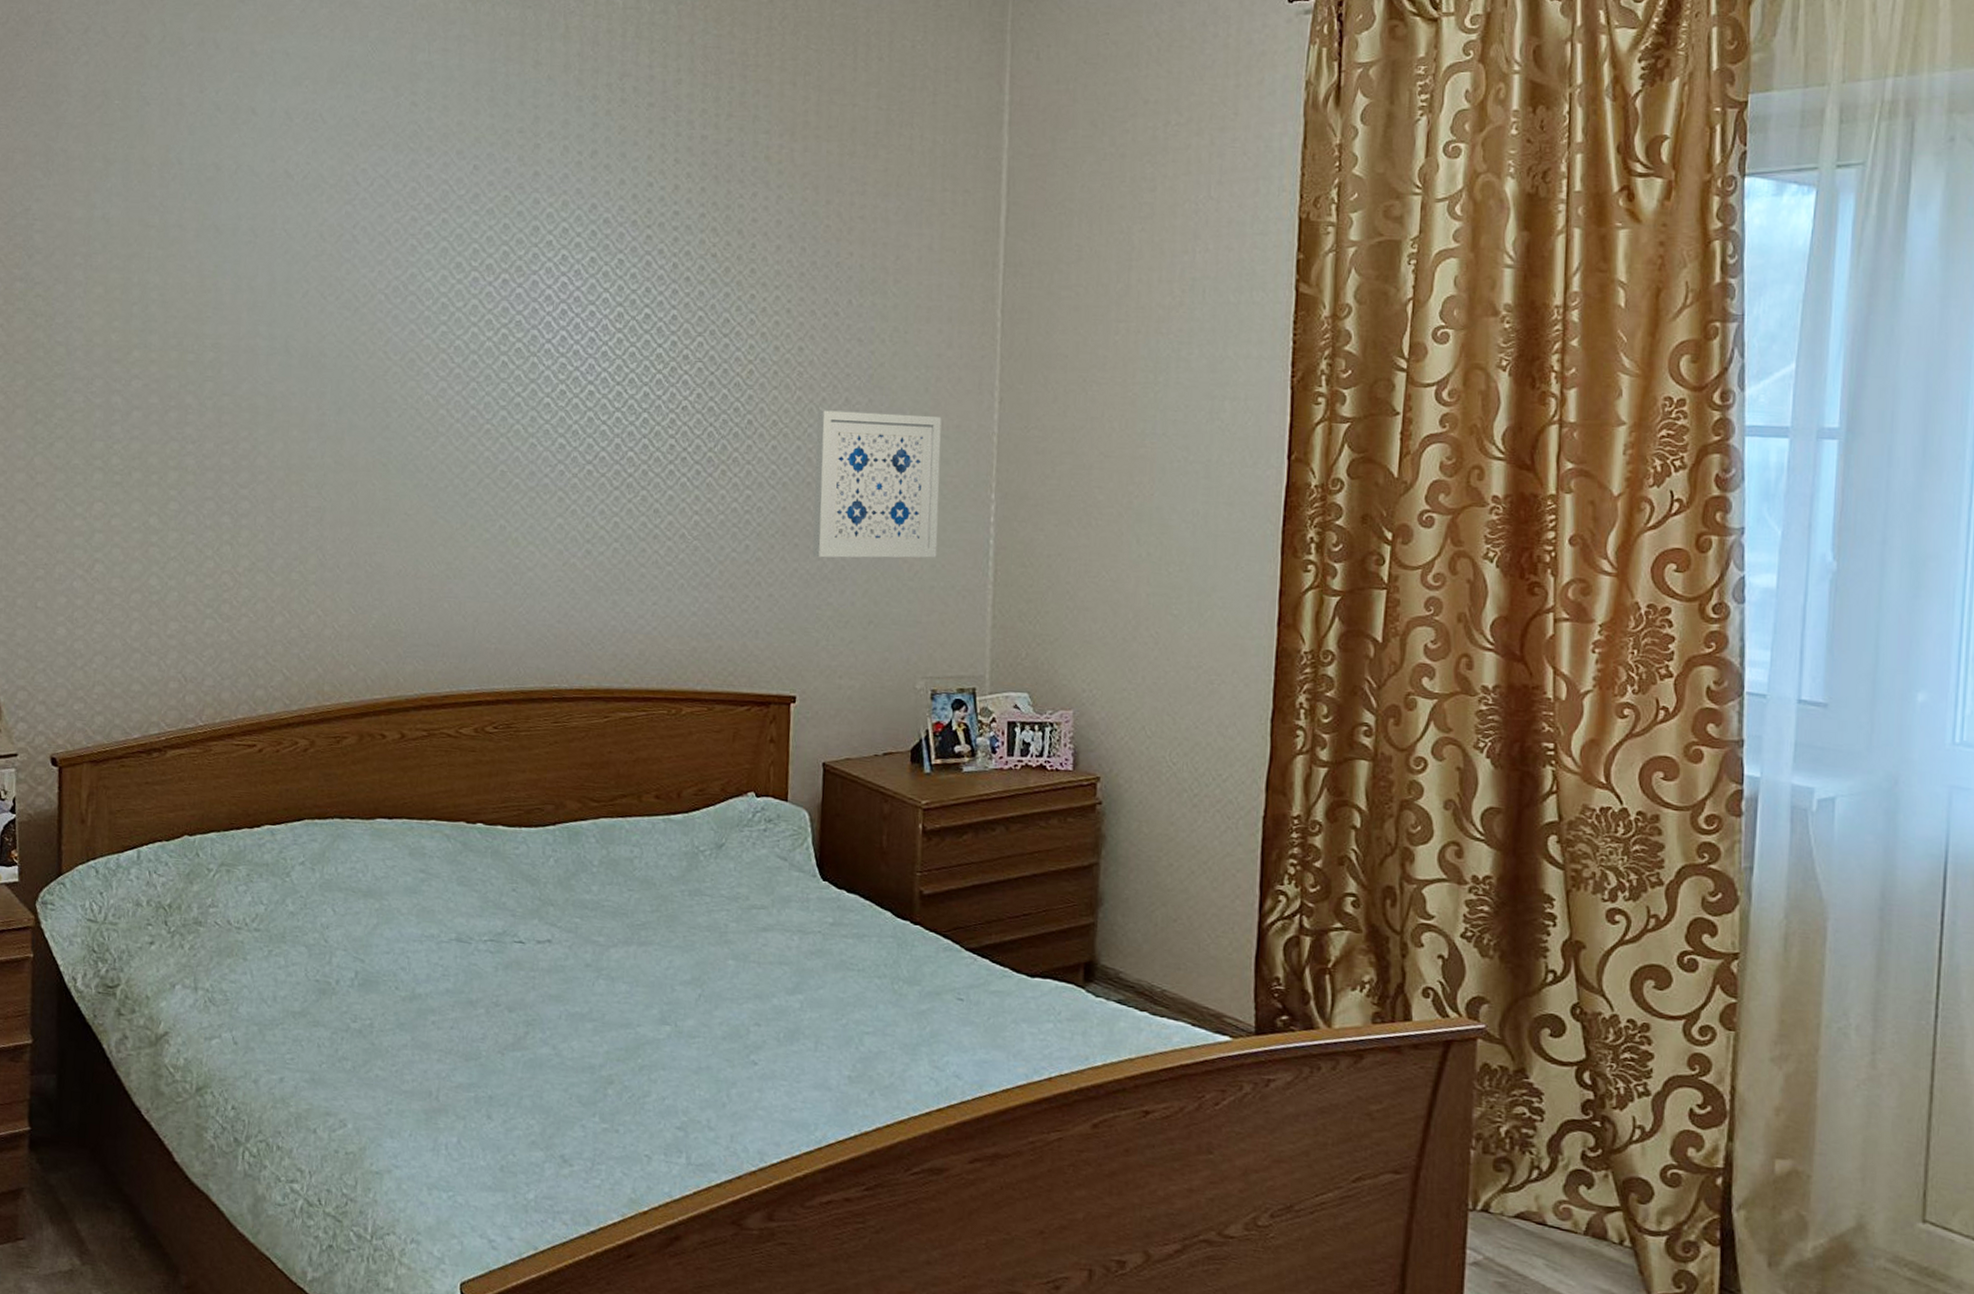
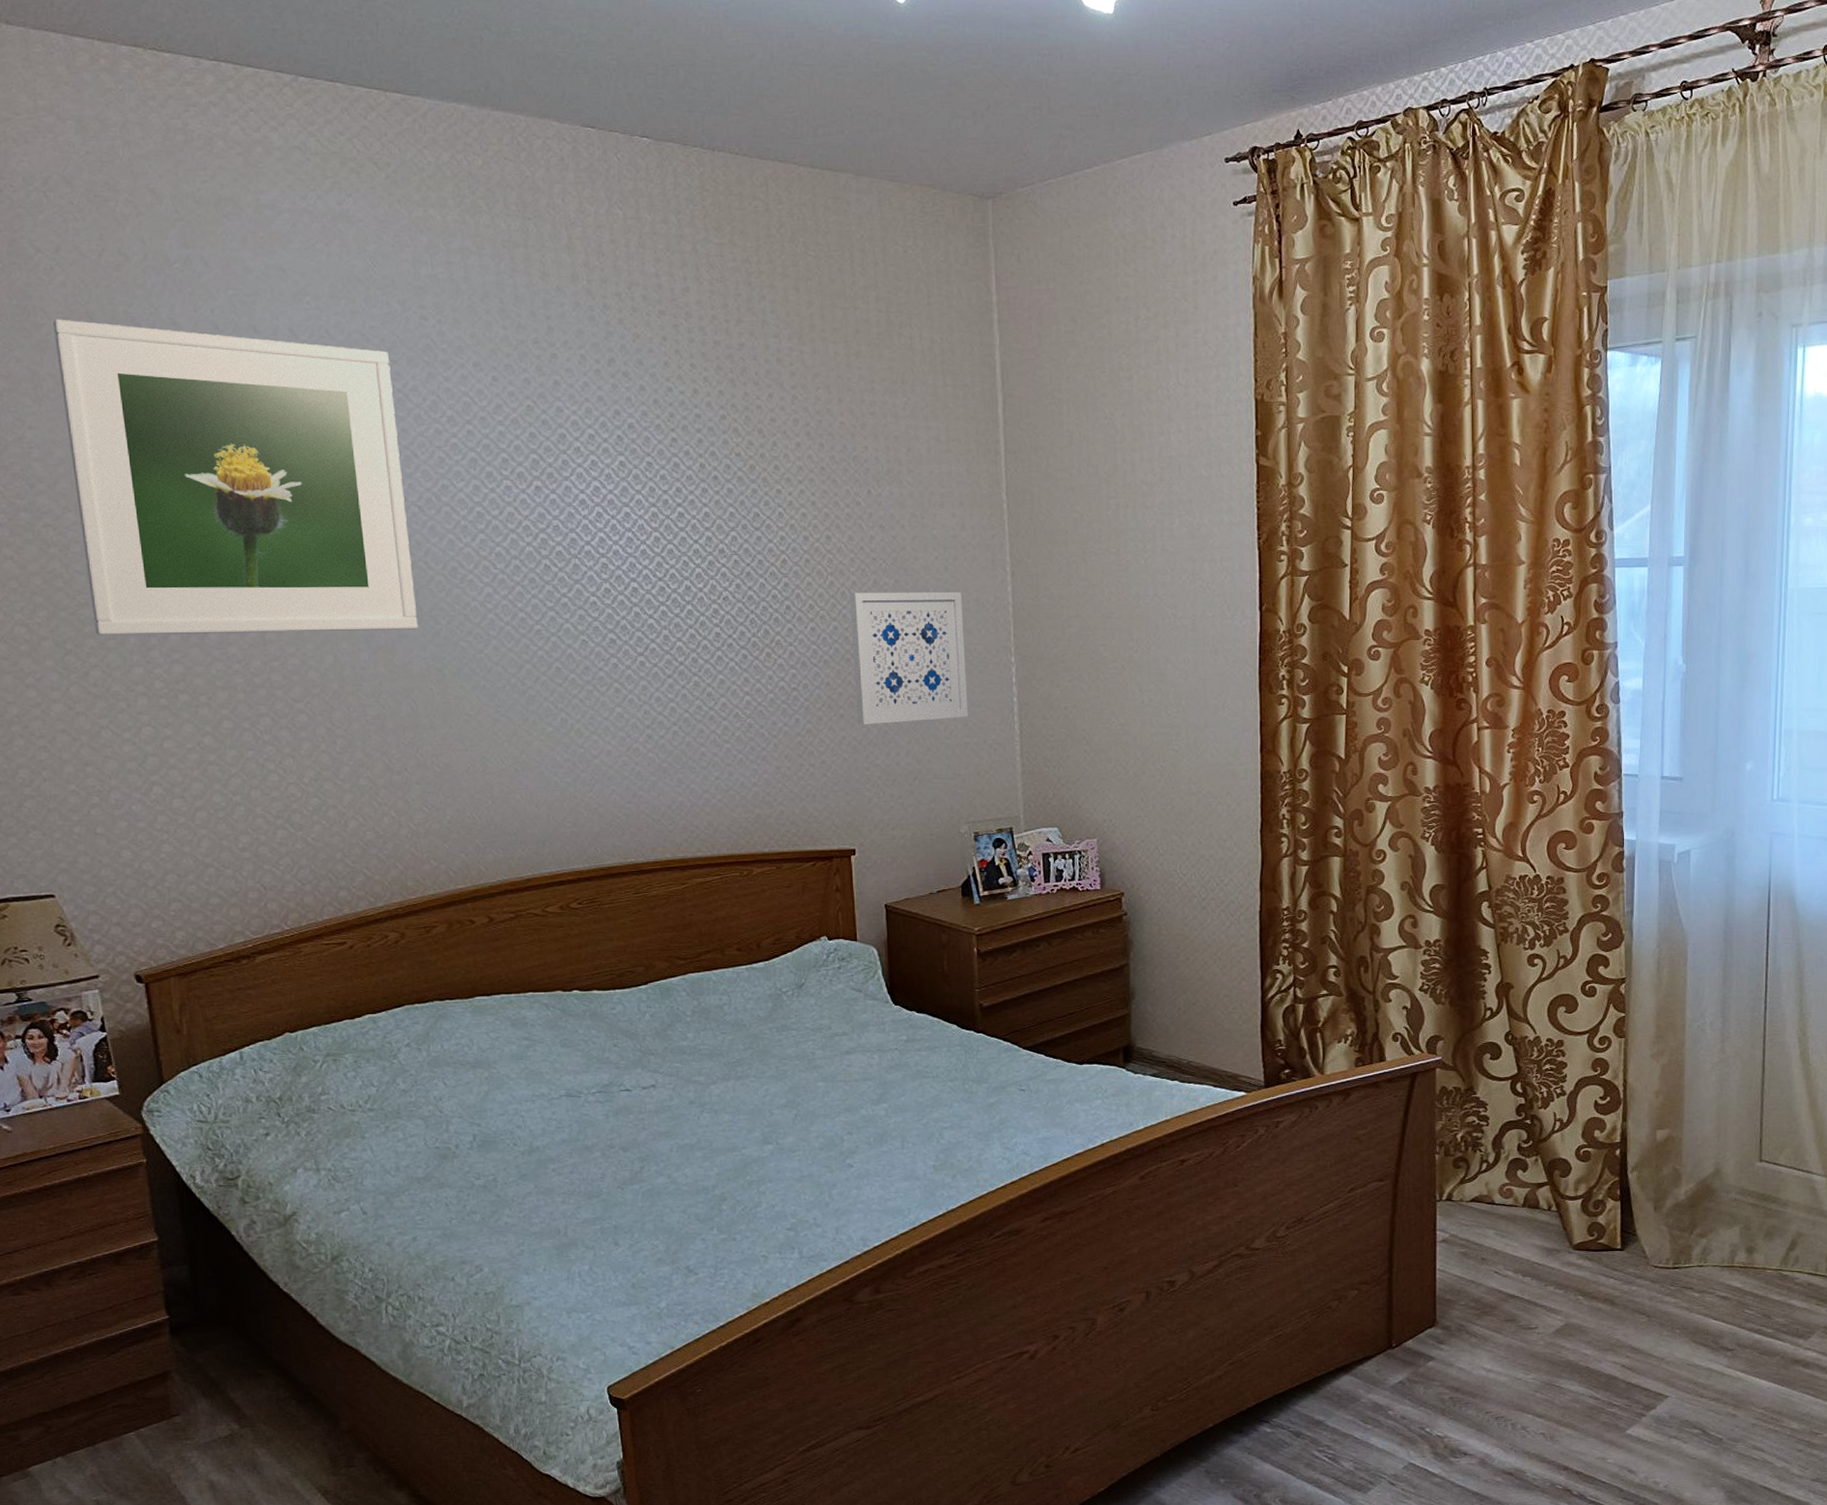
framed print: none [65,96,376,421] -> present [52,319,418,636]

